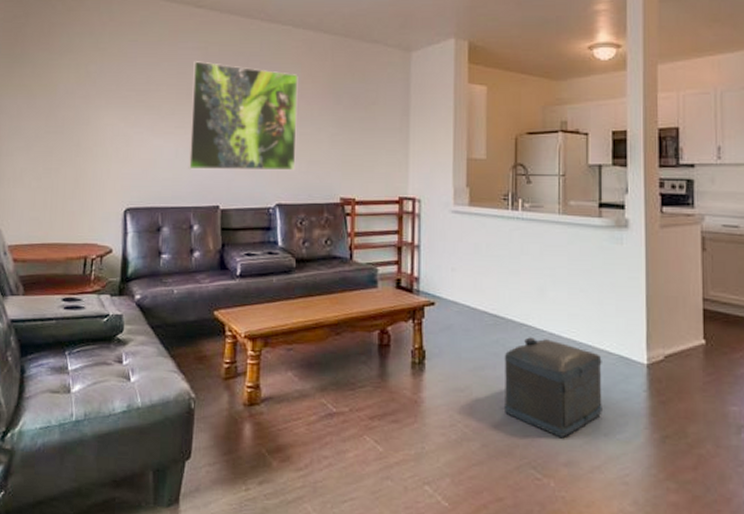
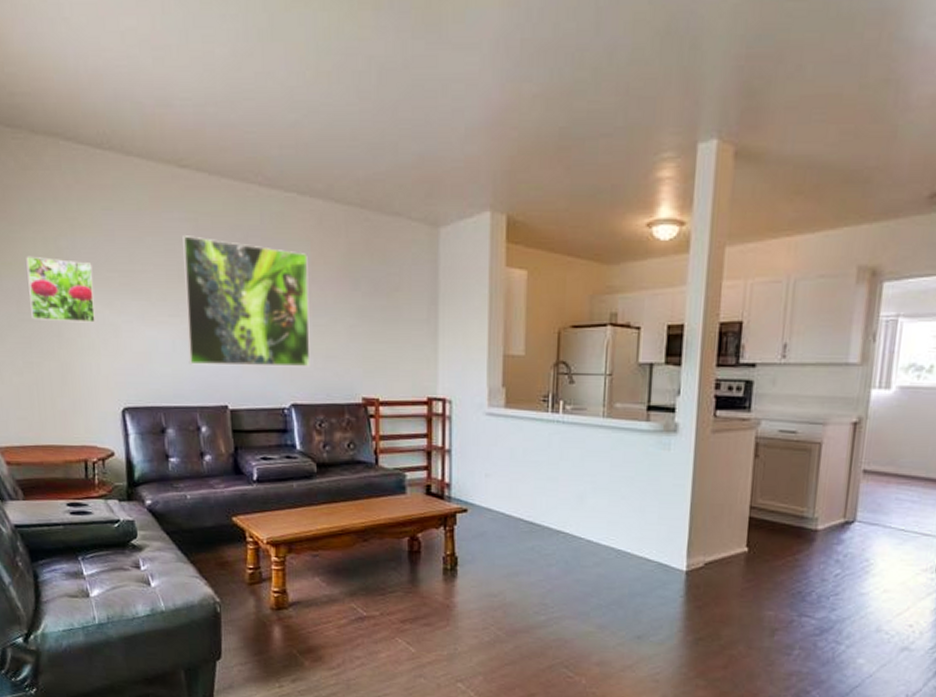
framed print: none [57,79,115,134] -> present [26,256,95,323]
ottoman: present [503,337,602,437] -> none [537,544,640,639]

